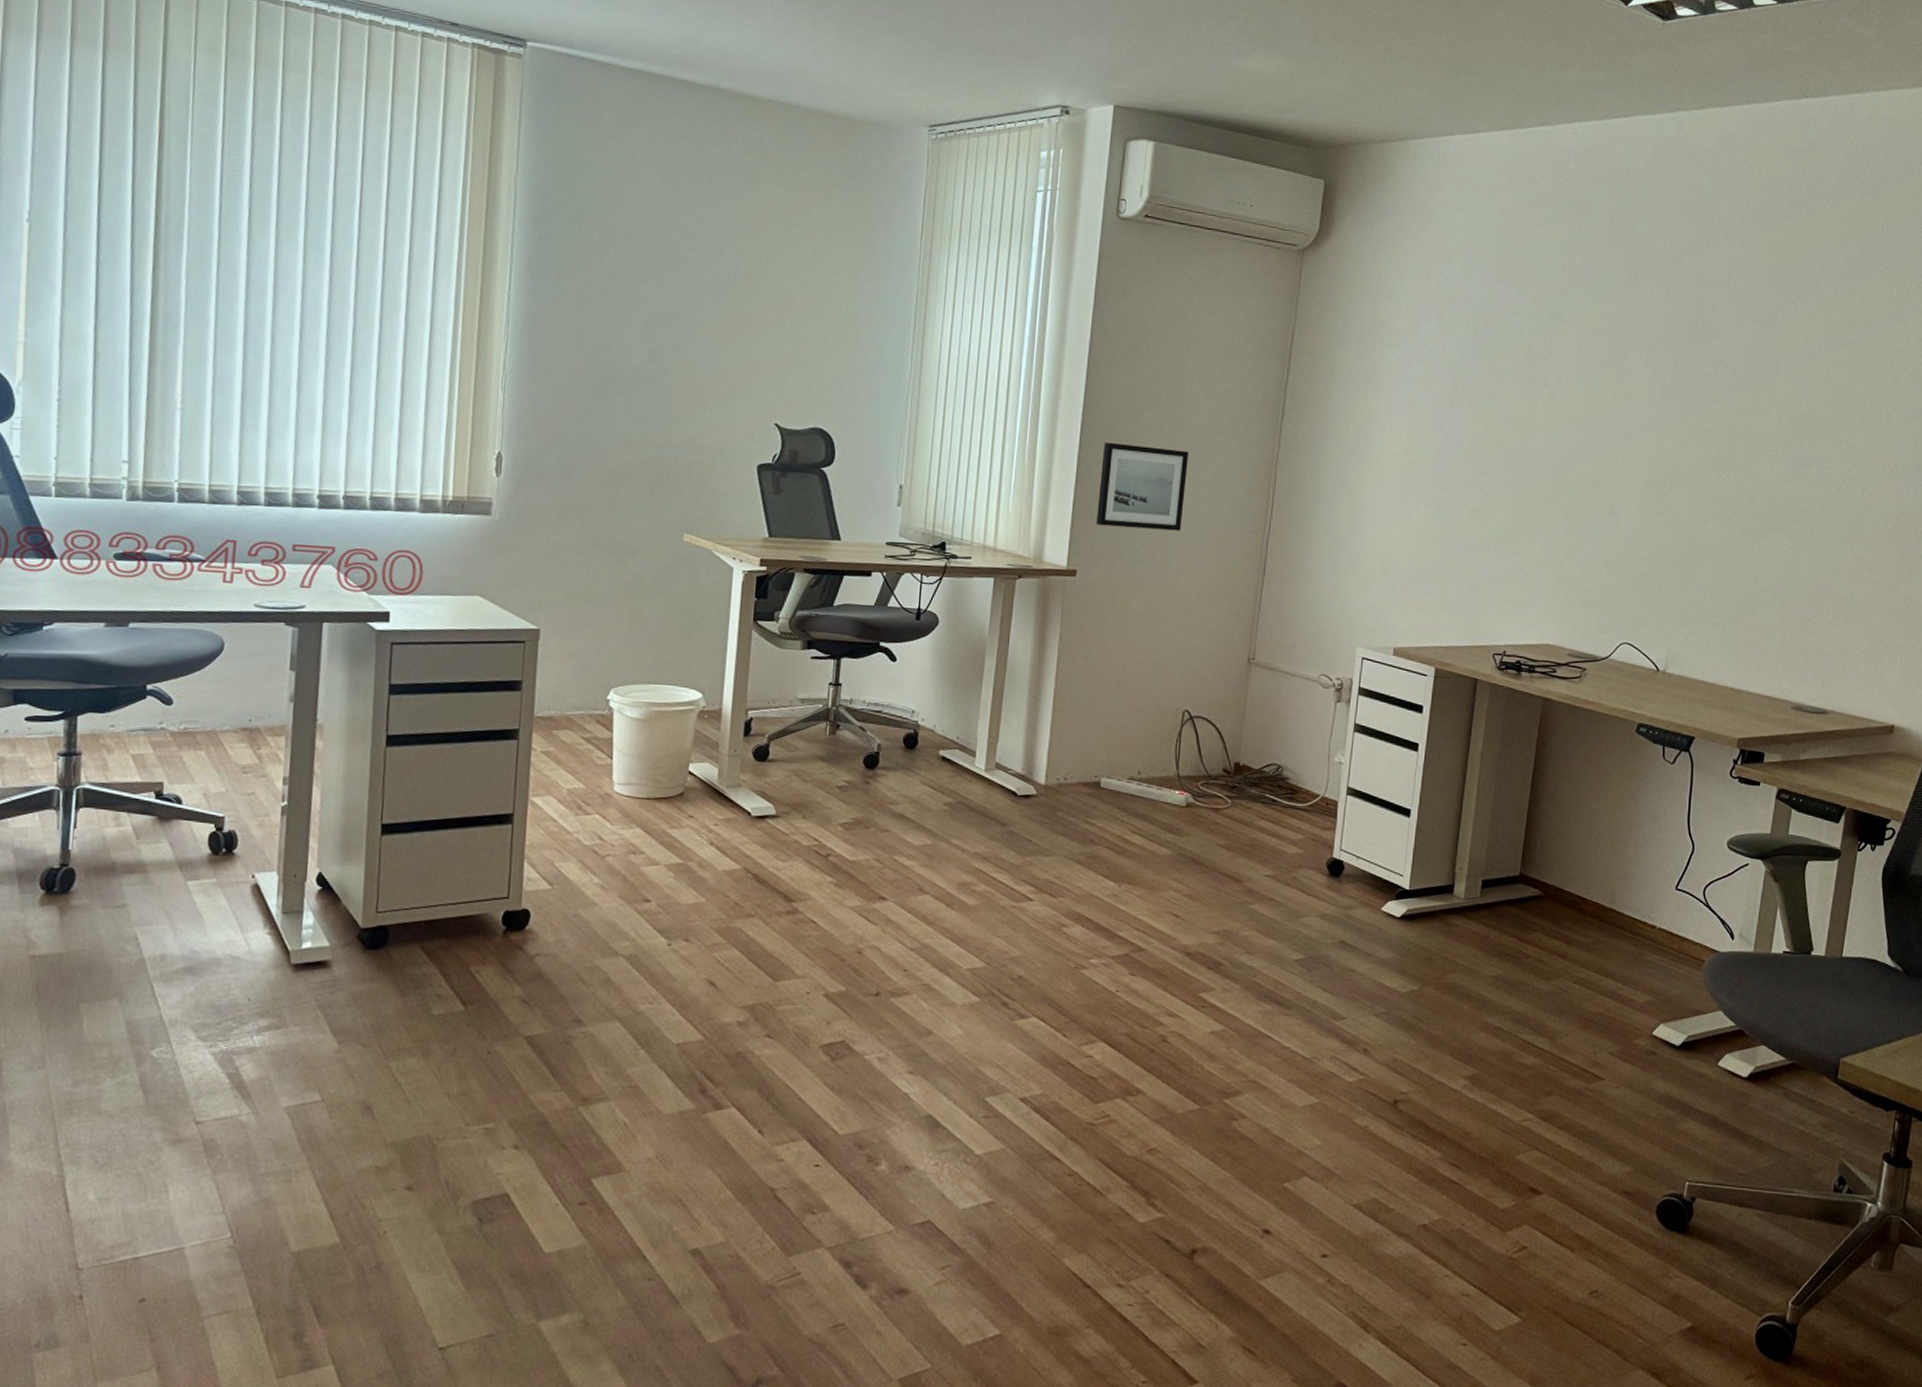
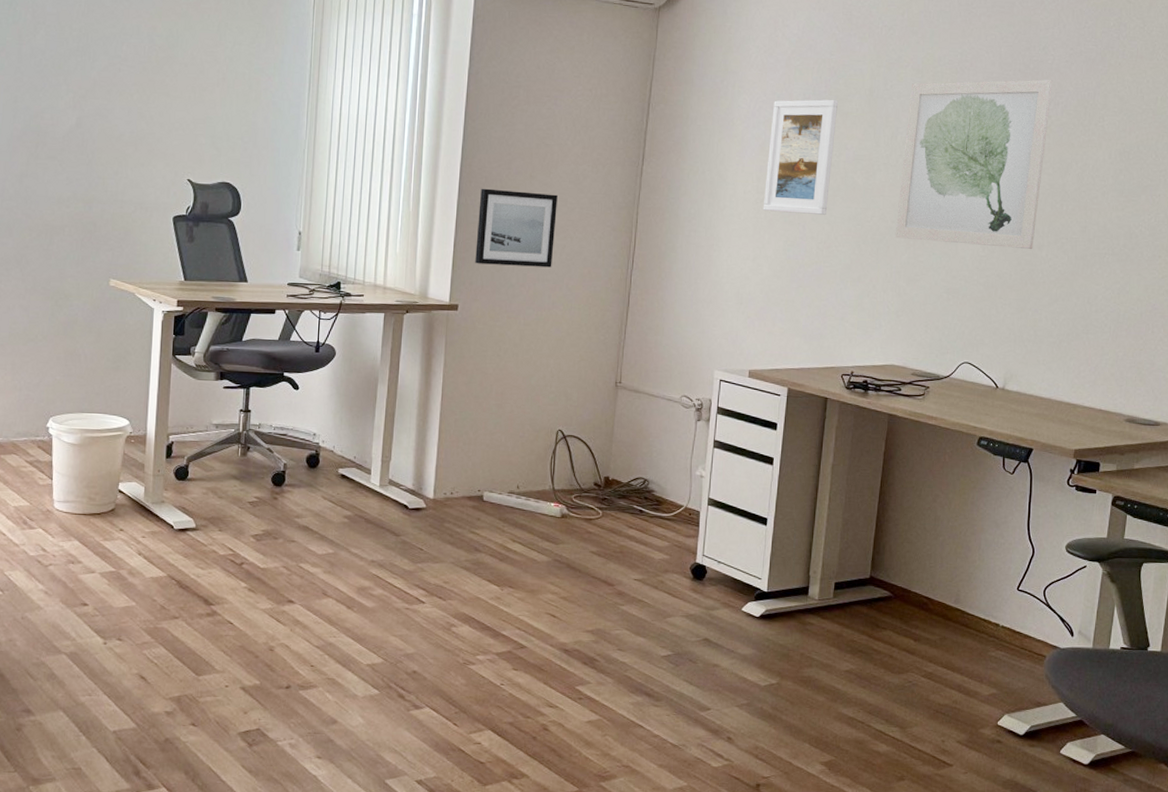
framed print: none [1411,354,1495,480] -> present [762,99,839,215]
wall art: none [1552,340,1721,523] -> present [895,79,1052,250]

